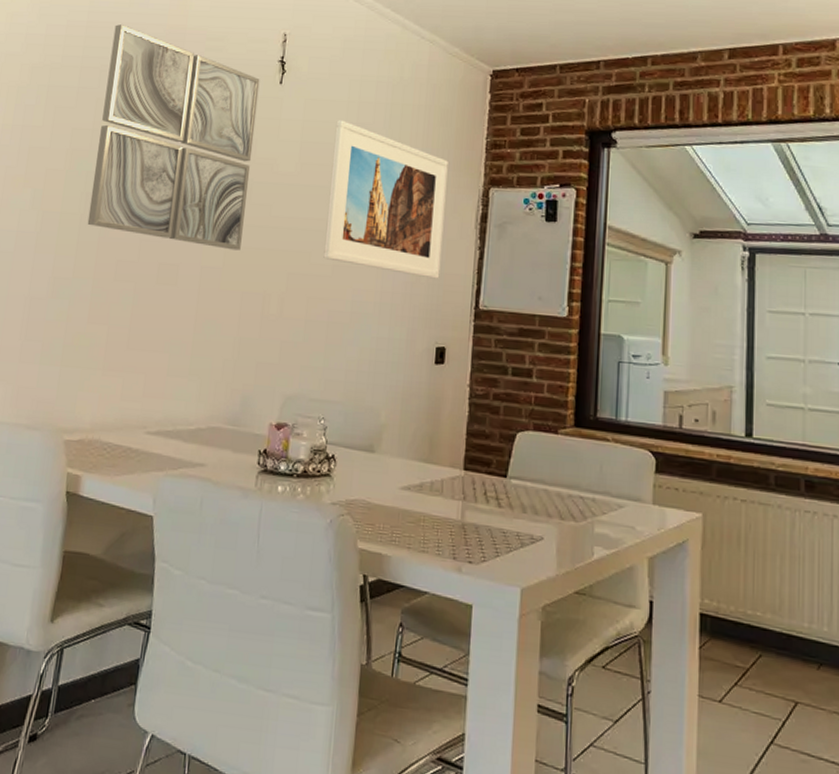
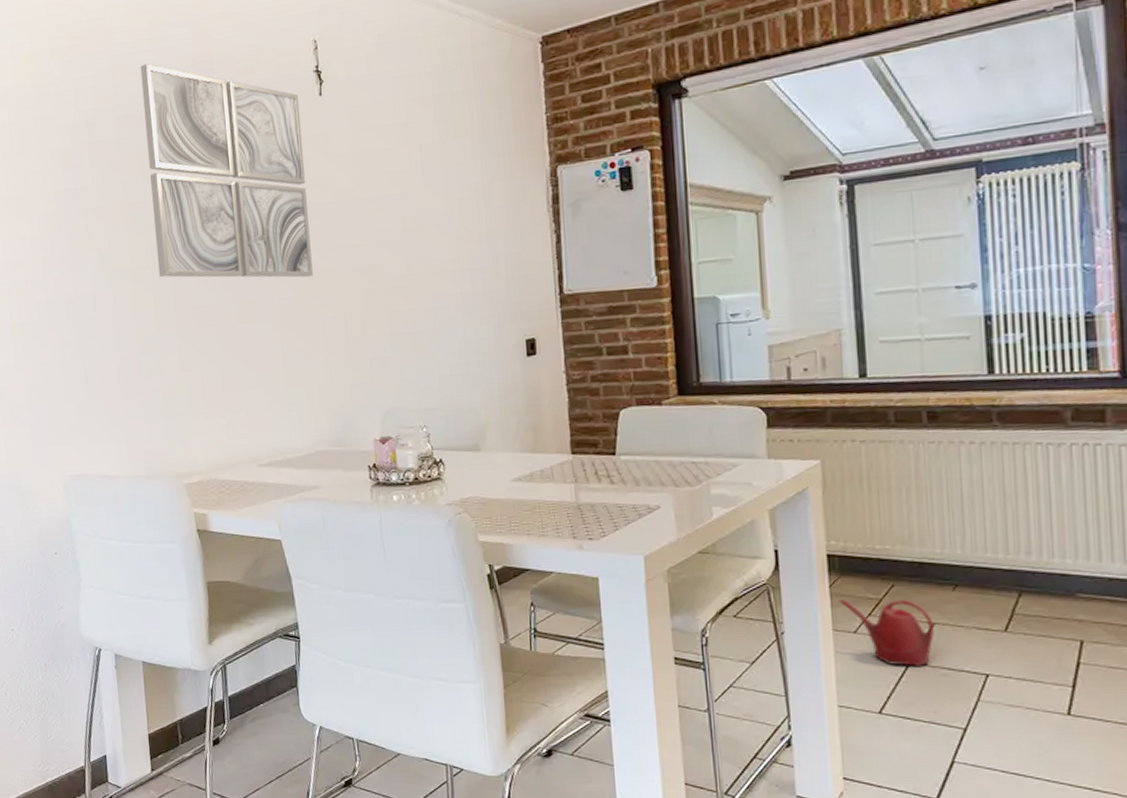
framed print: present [323,120,448,279] -> none [385,122,519,272]
watering can: none [707,664,797,748] -> present [839,600,934,666]

